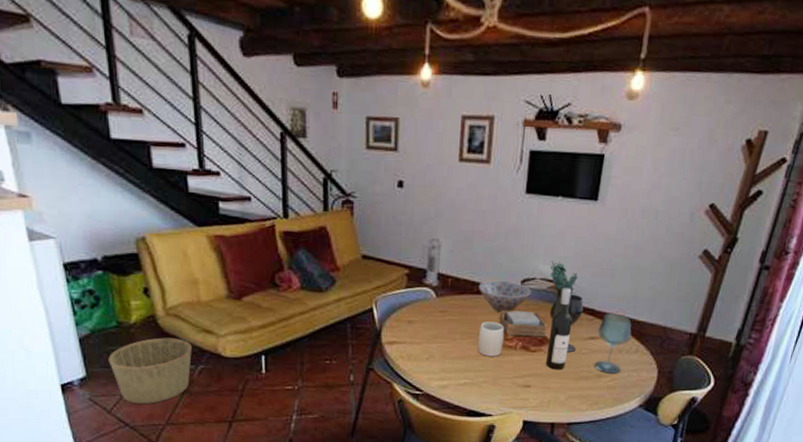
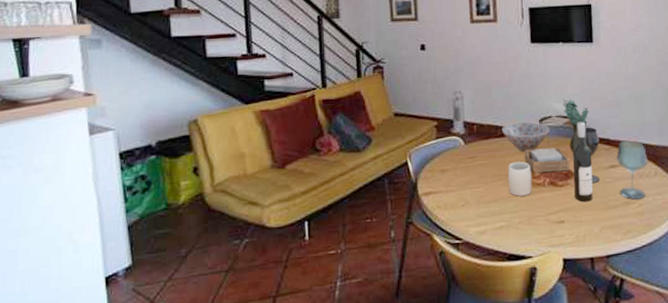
basket: present [108,337,192,405] -> none [155,214,237,289]

